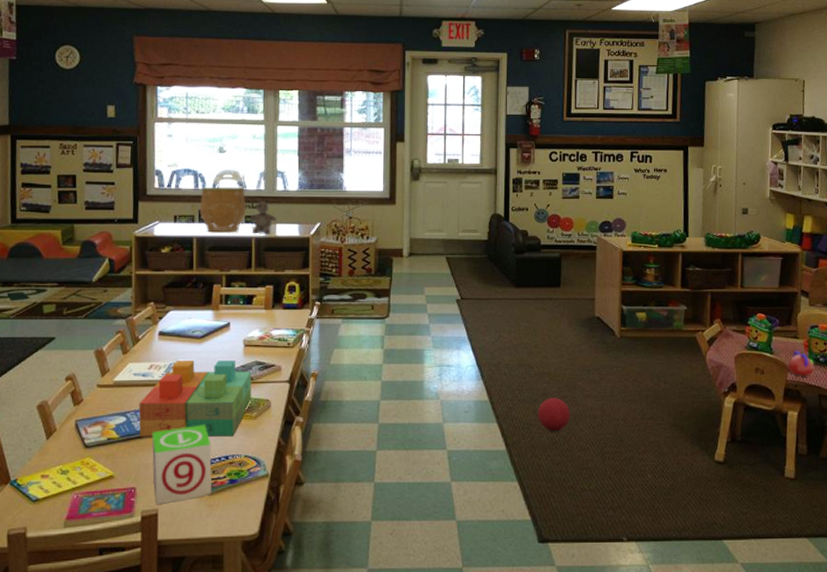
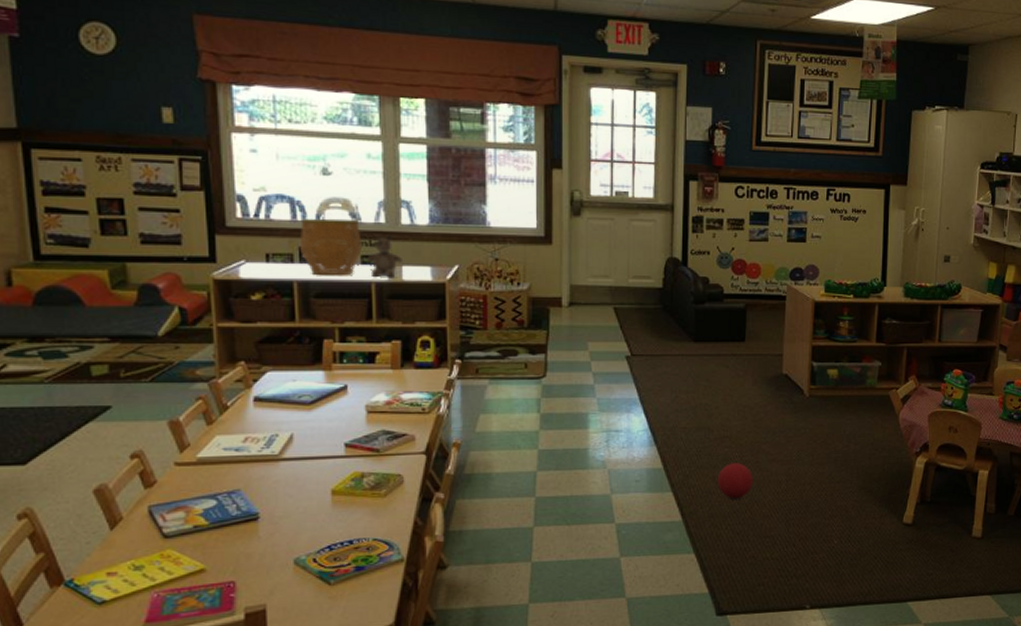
toy blocks: present [138,360,252,437] -> none [232,430,380,523]
toy block: present [152,425,213,504] -> none [252,506,335,599]
toy animal: present [788,350,815,376] -> none [982,407,1009,434]

